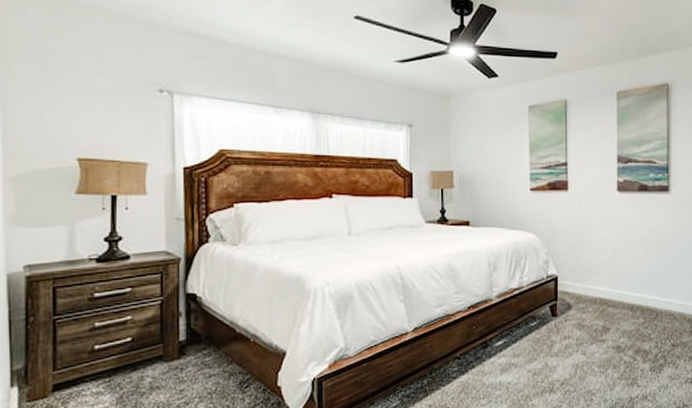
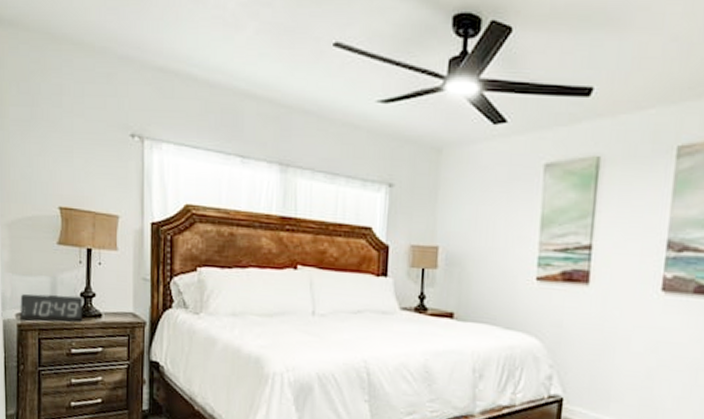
alarm clock: none [29,241,108,273] -> present [20,293,83,323]

